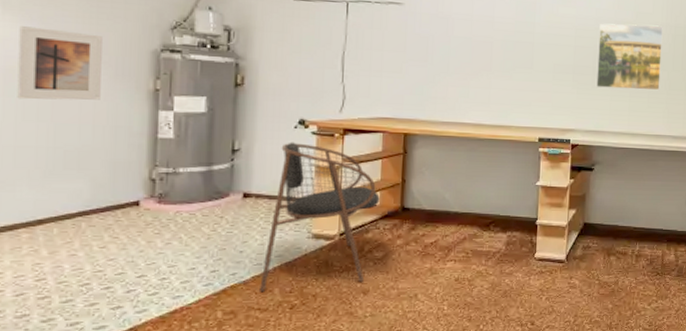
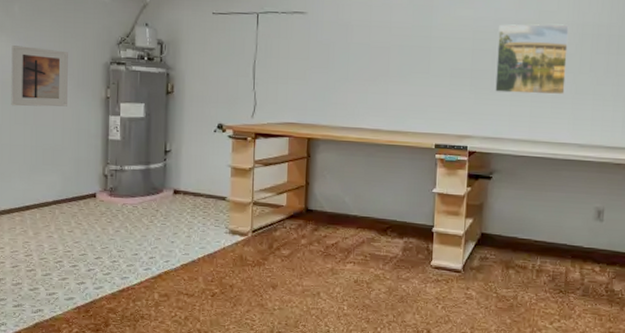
dining chair: present [260,142,380,293] -> none [187,144,286,280]

